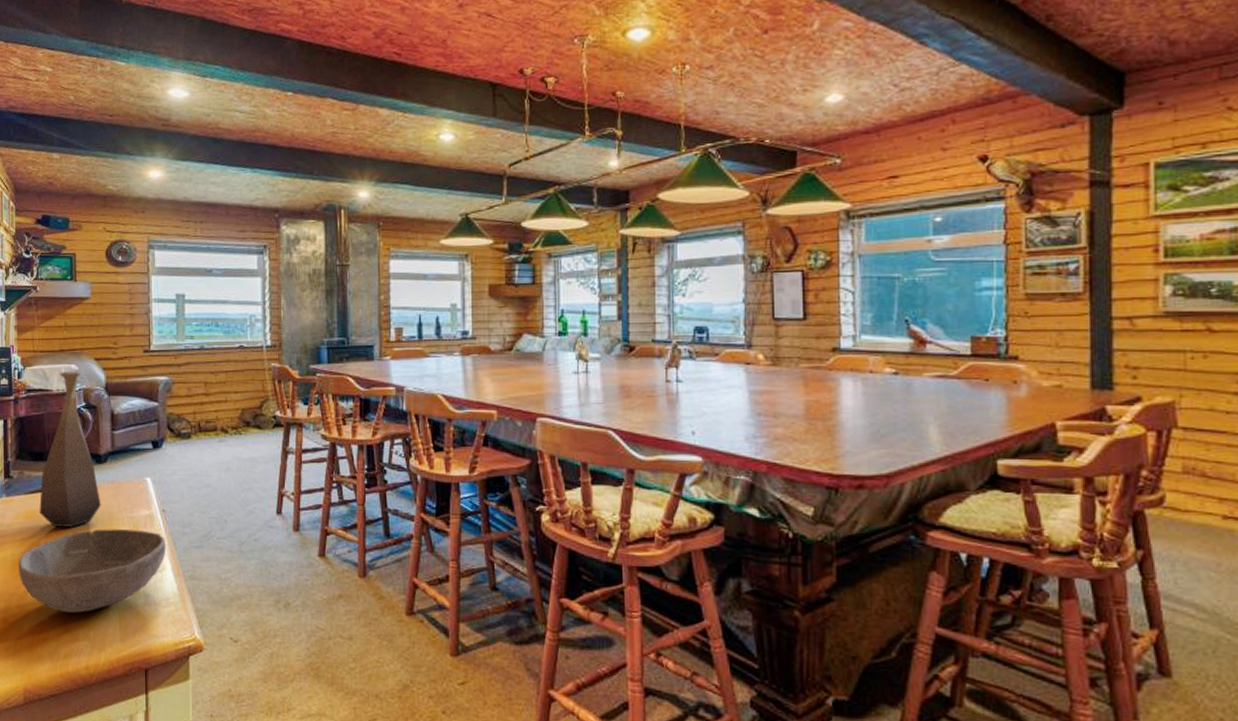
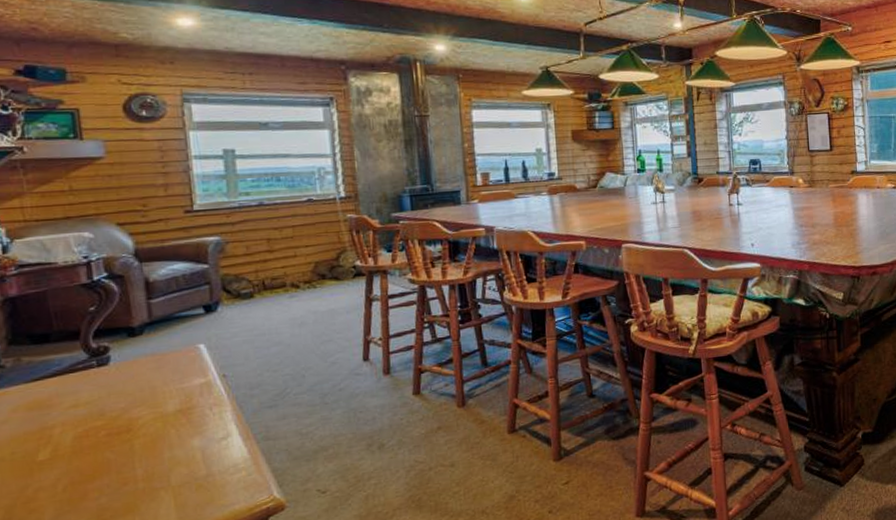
bowl: present [19,529,167,613] -> none [22,399,231,505]
bottle: present [39,371,101,527] -> none [47,239,139,413]

